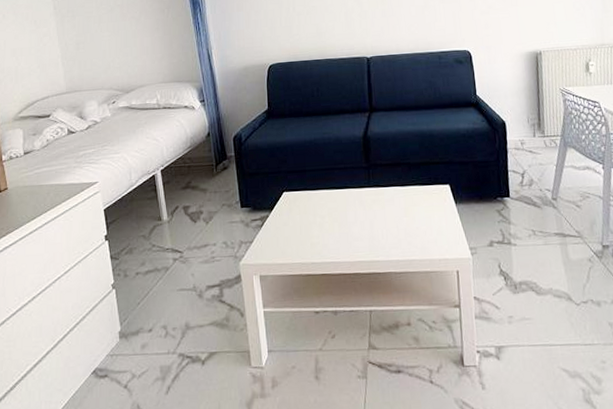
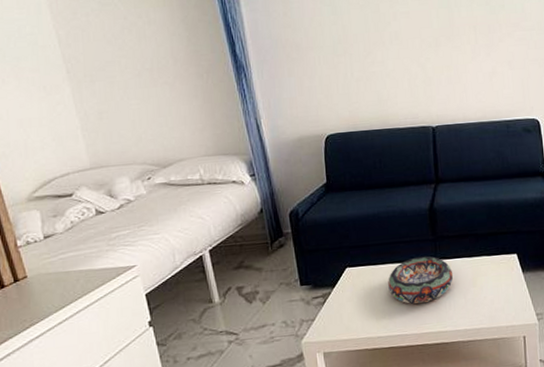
decorative bowl: none [322,183,385,232] -> present [388,256,453,304]

